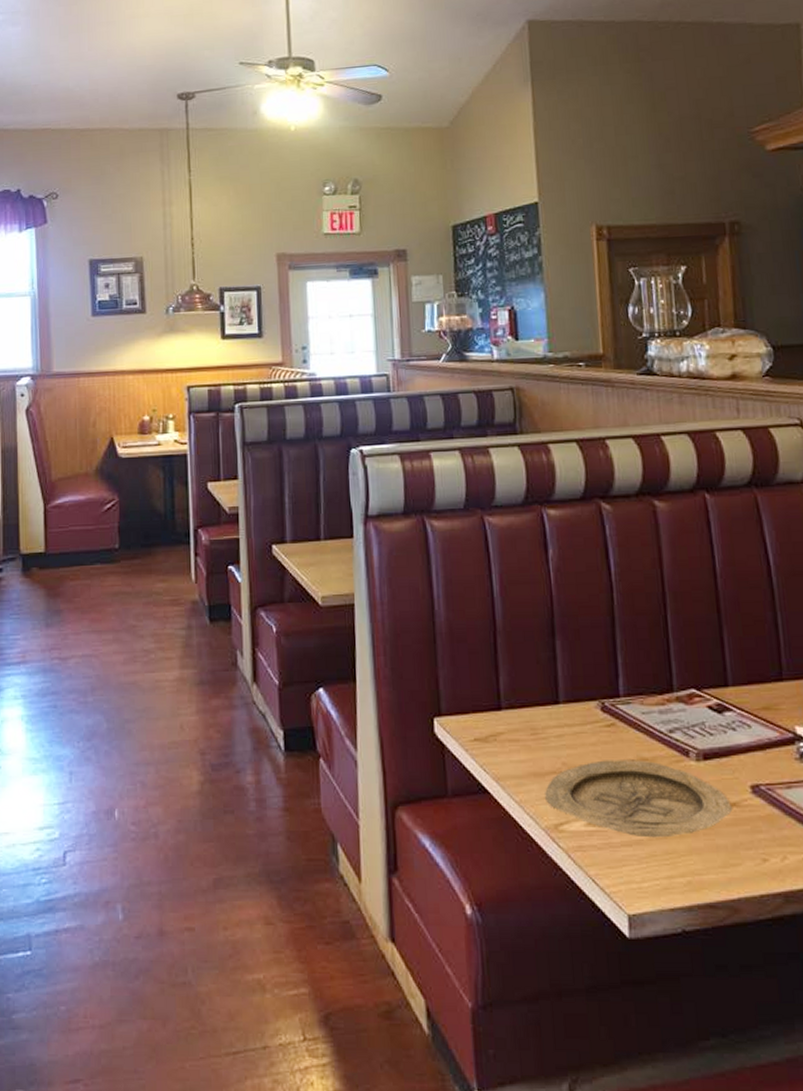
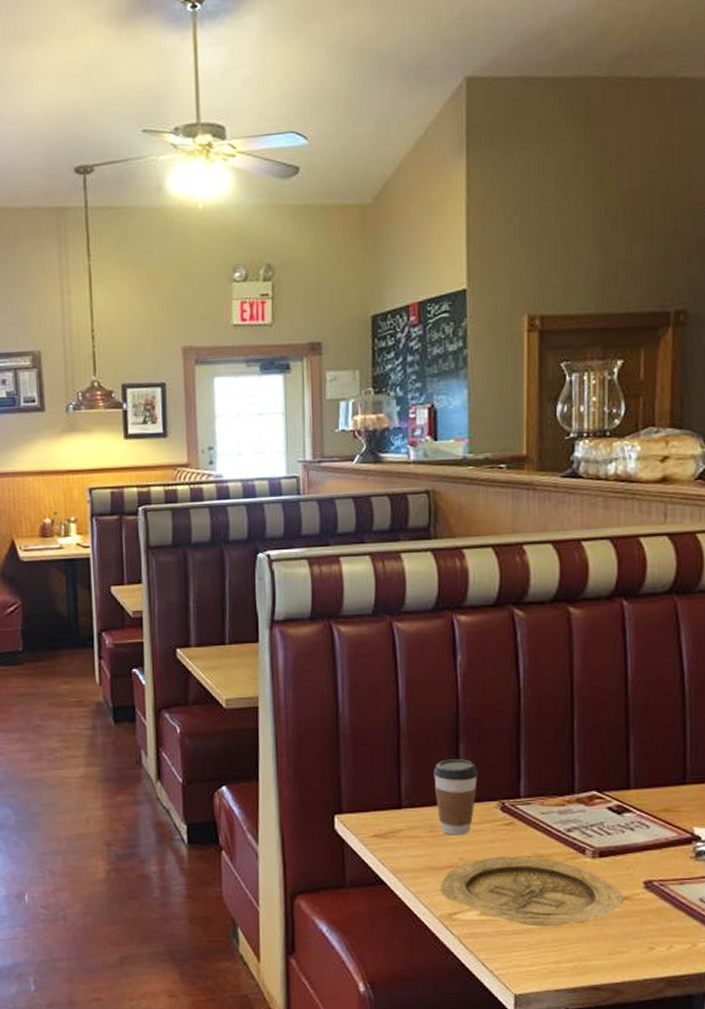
coffee cup: none [531,657,576,739] -> present [433,759,478,836]

